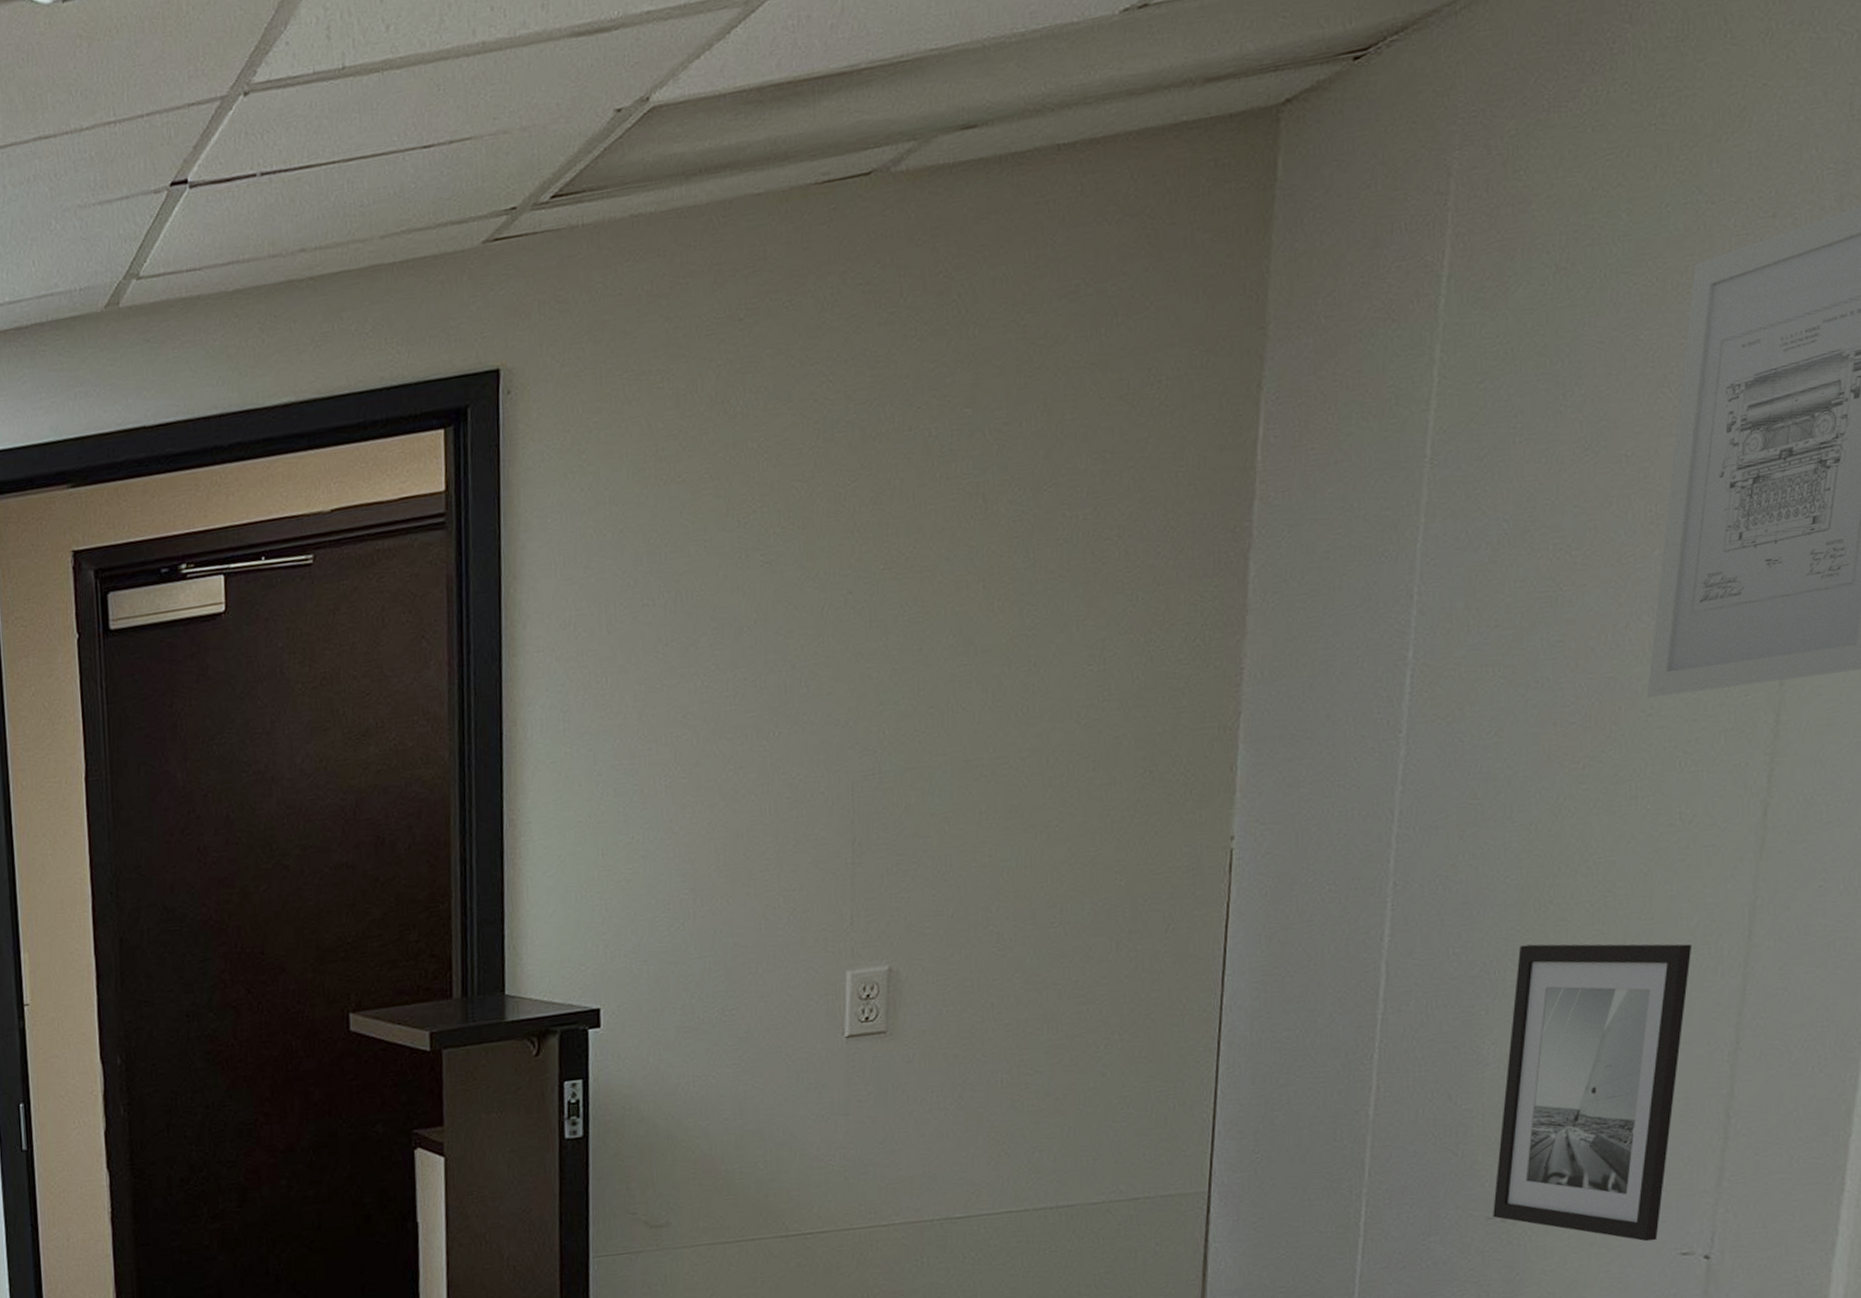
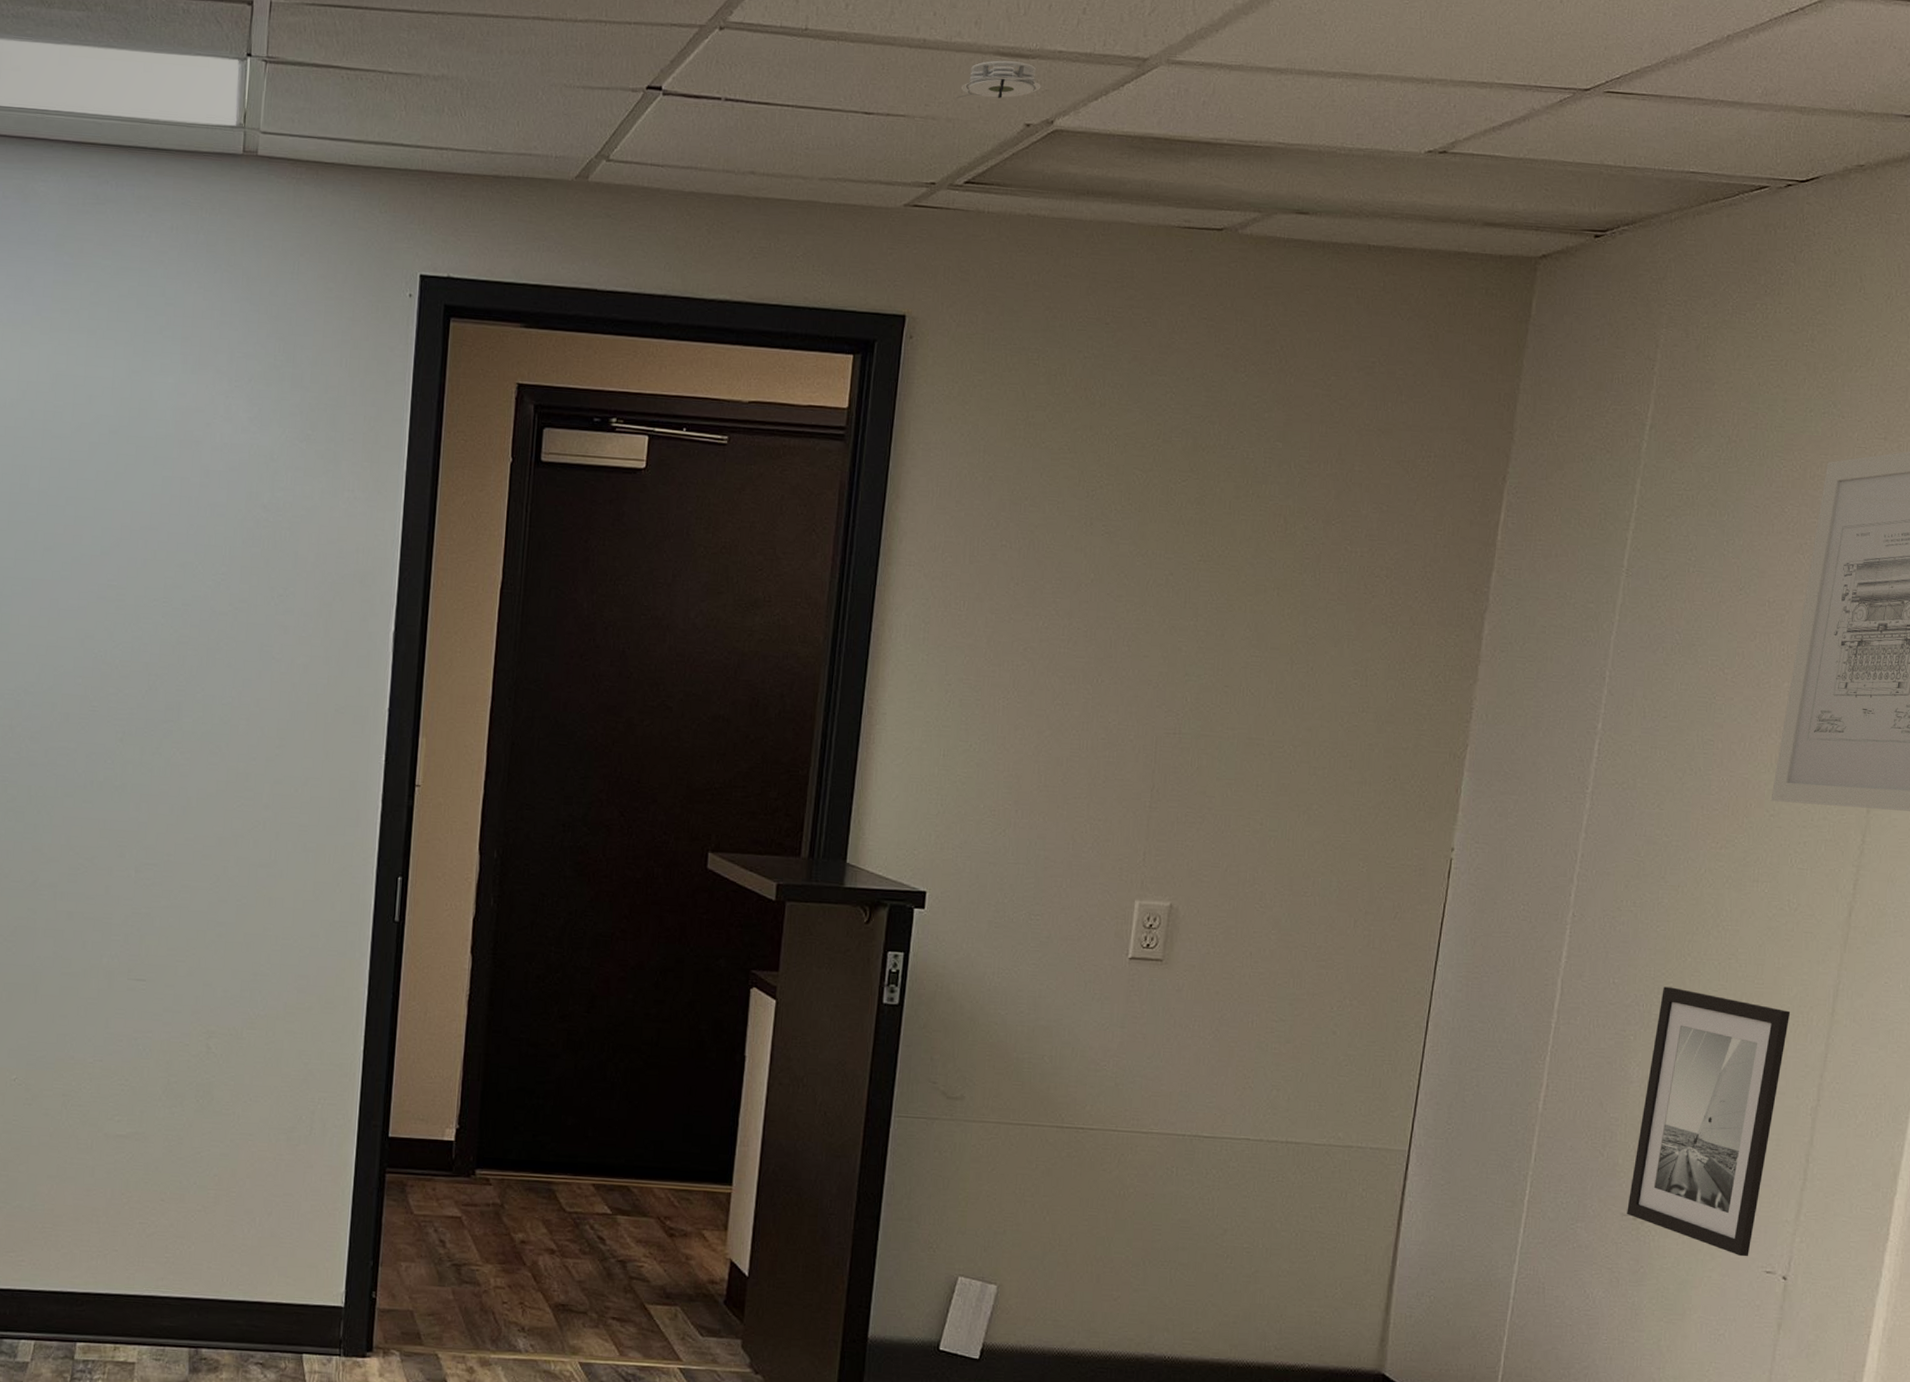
smoke detector: none [529,36,630,101] -> present [956,60,1041,99]

